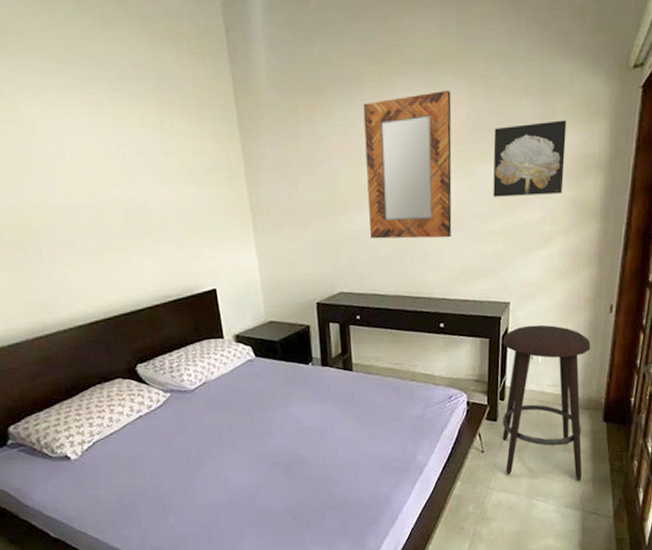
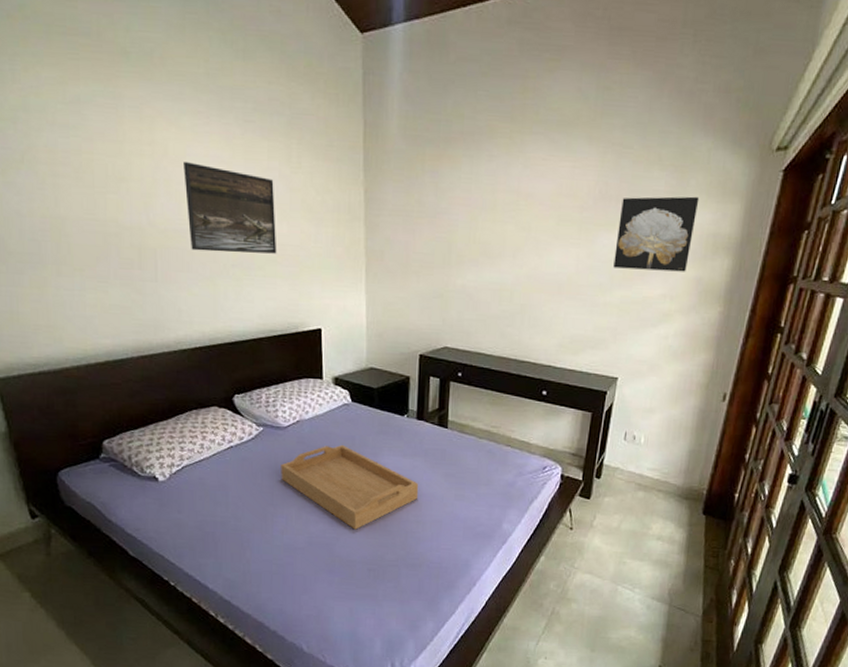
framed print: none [54,136,162,225] -> present [184,162,277,254]
serving tray: none [193,399,333,481] -> present [281,444,419,530]
home mirror: present [363,89,452,239] -> none [482,154,582,305]
stool: present [502,324,591,482] -> none [593,404,699,574]

